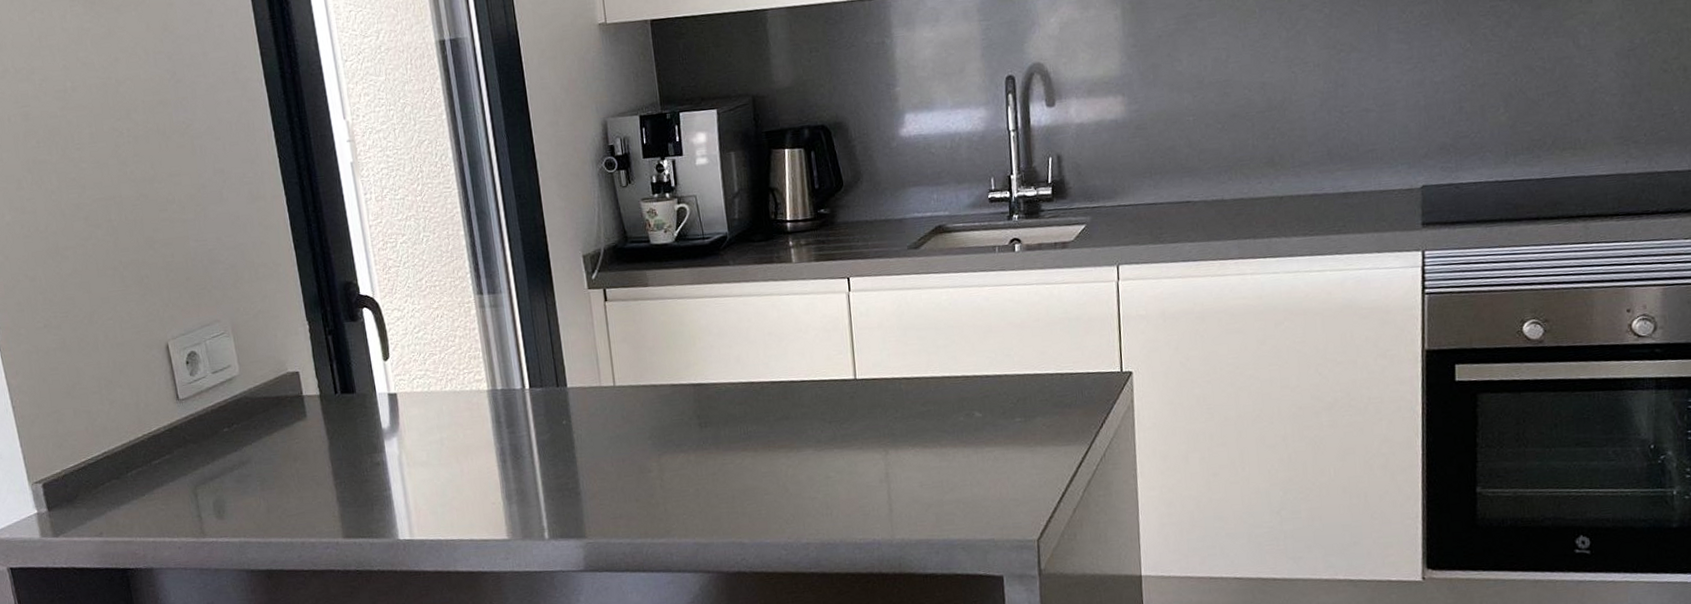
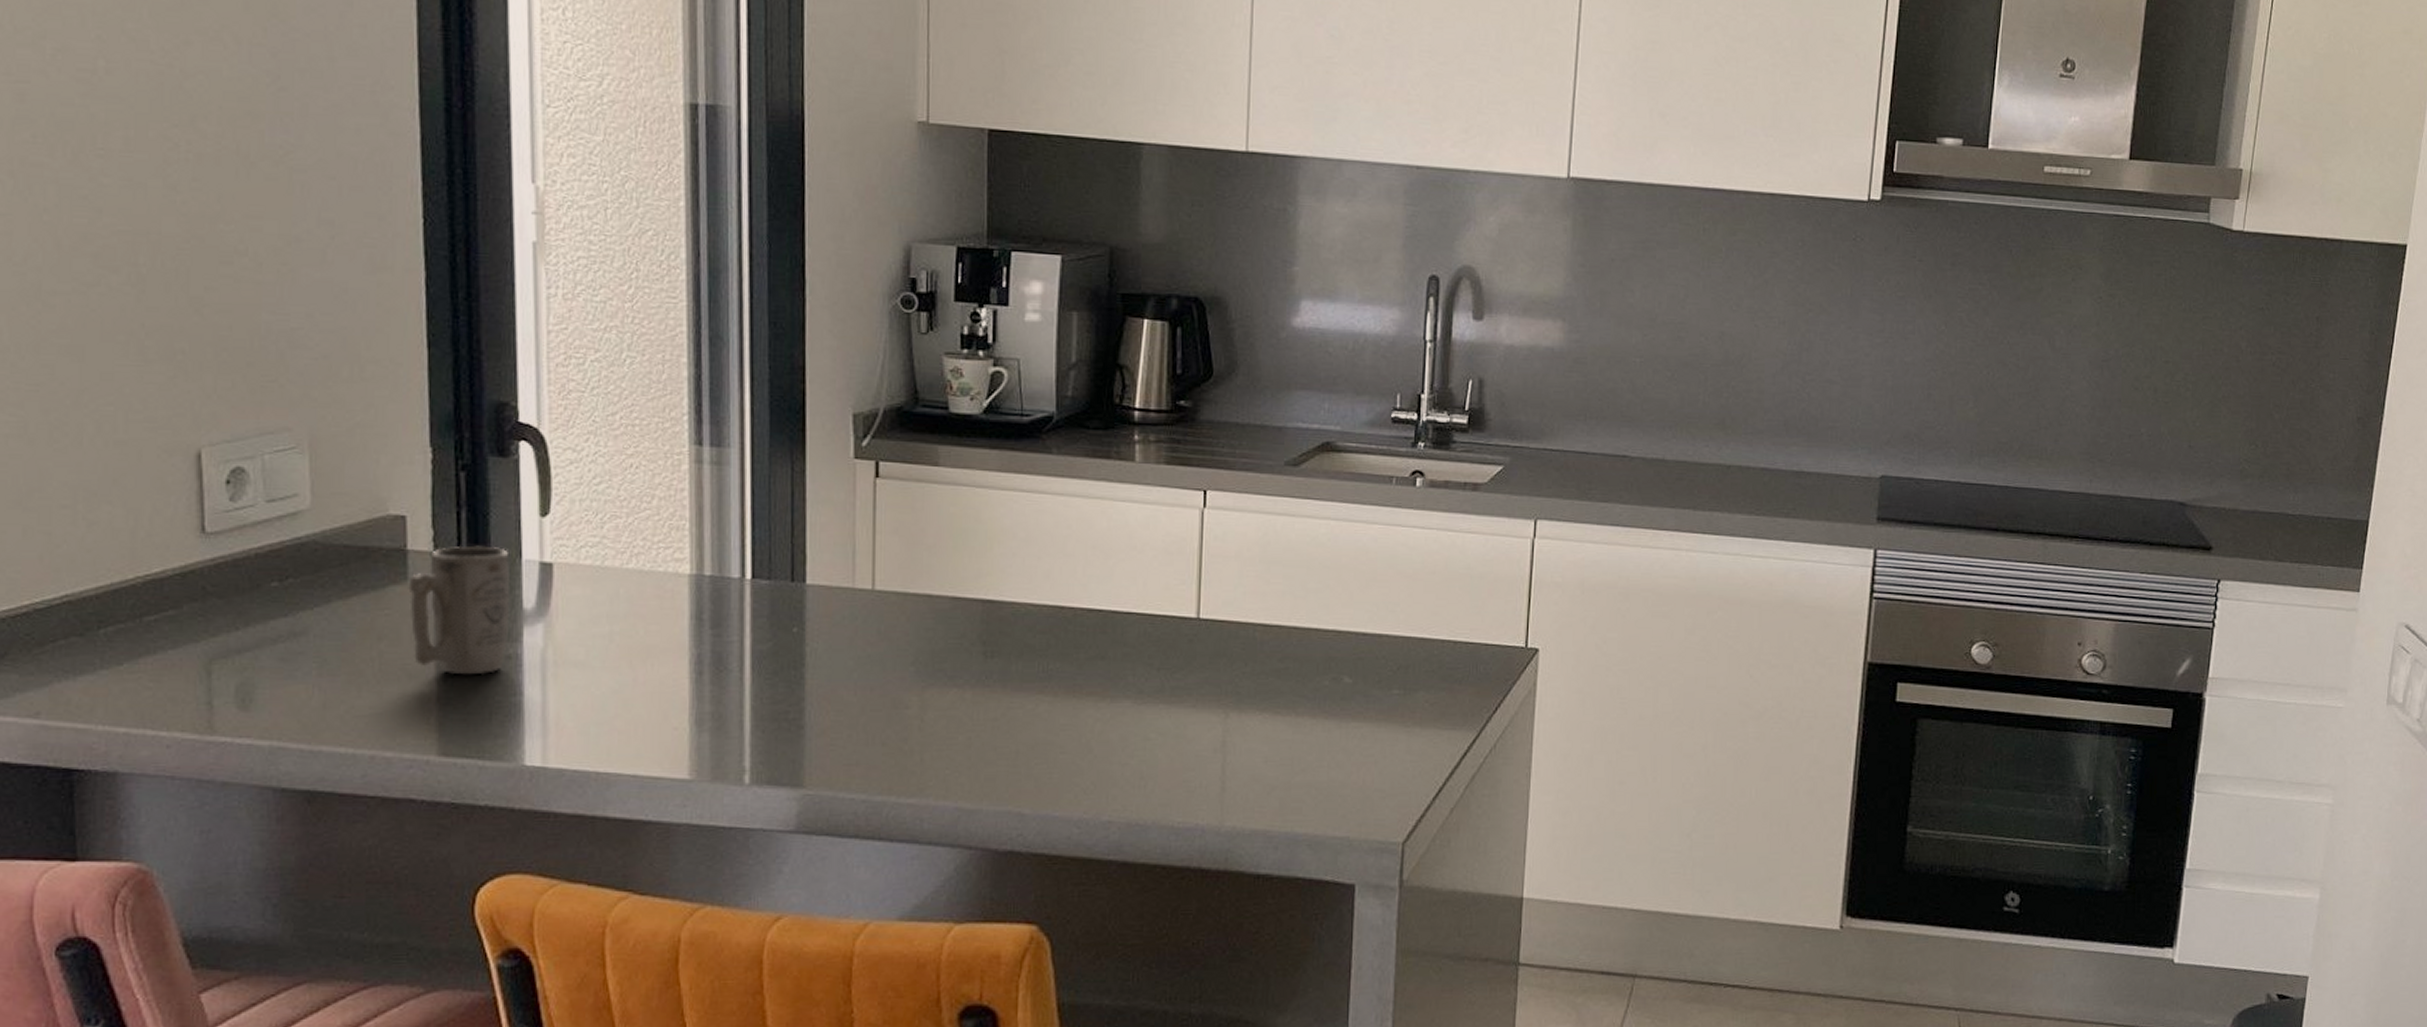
mug: none [307,386,376,480] -> present [408,545,511,675]

